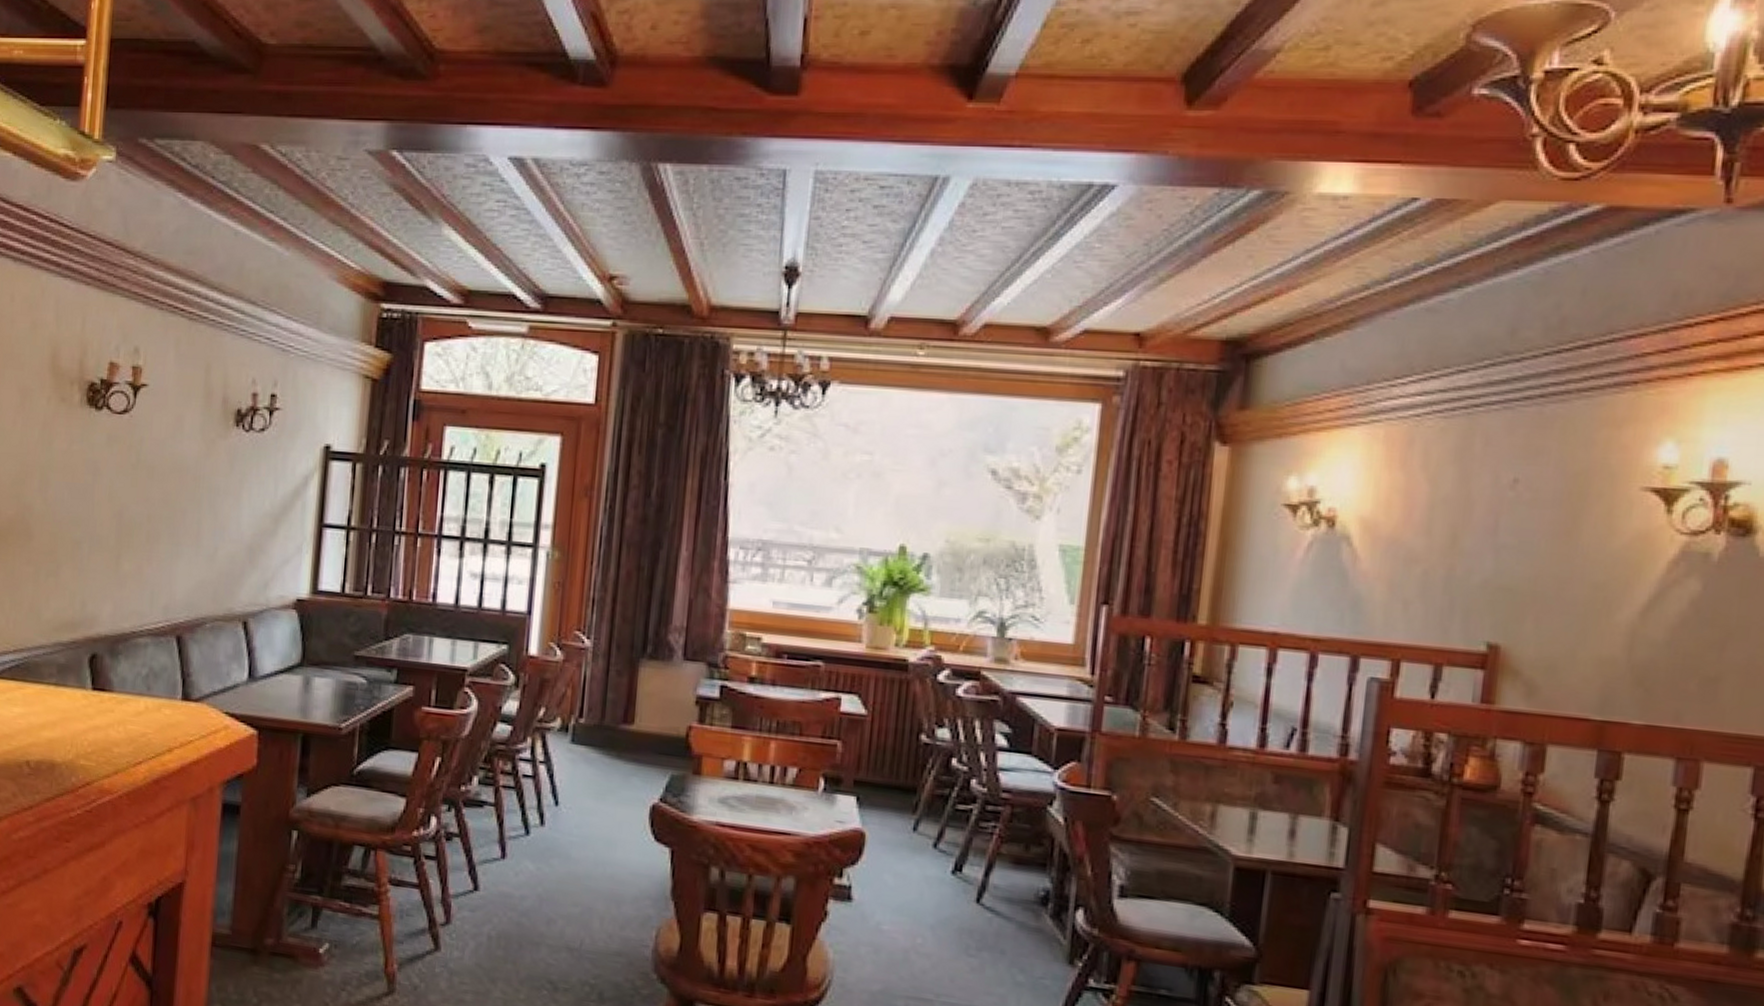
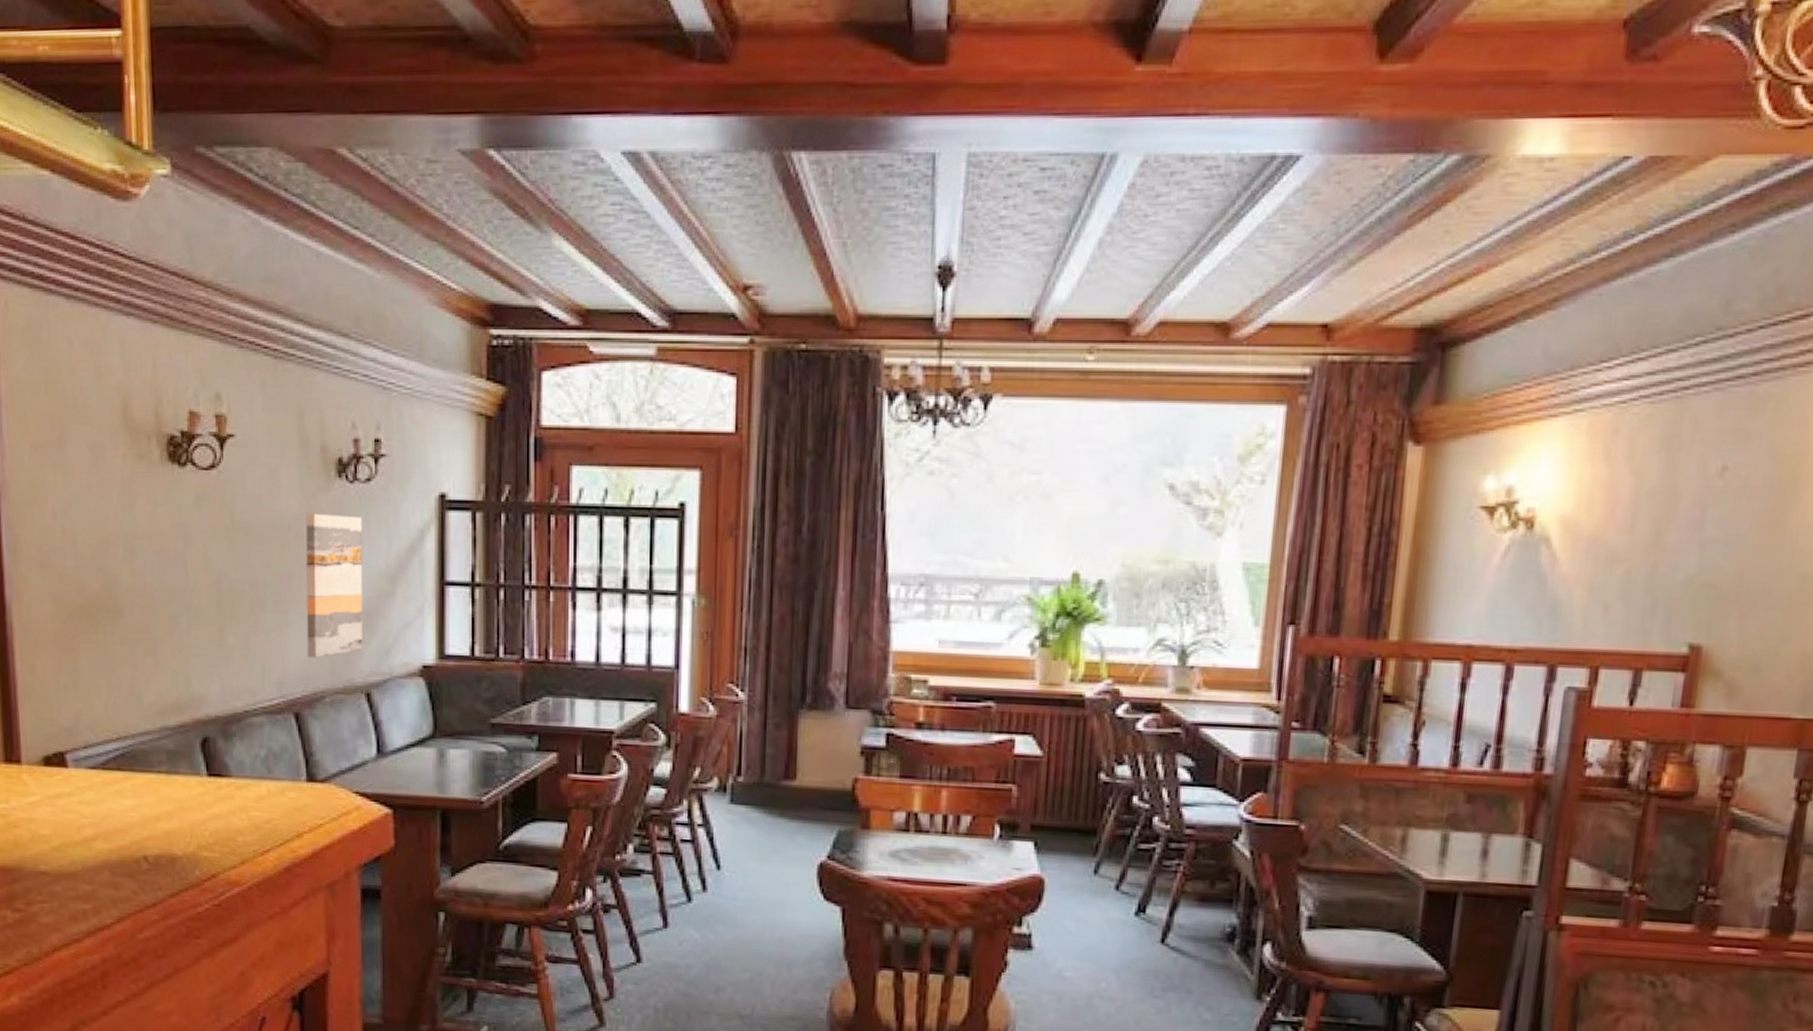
wall art: none [193,456,254,587] -> present [305,513,363,658]

